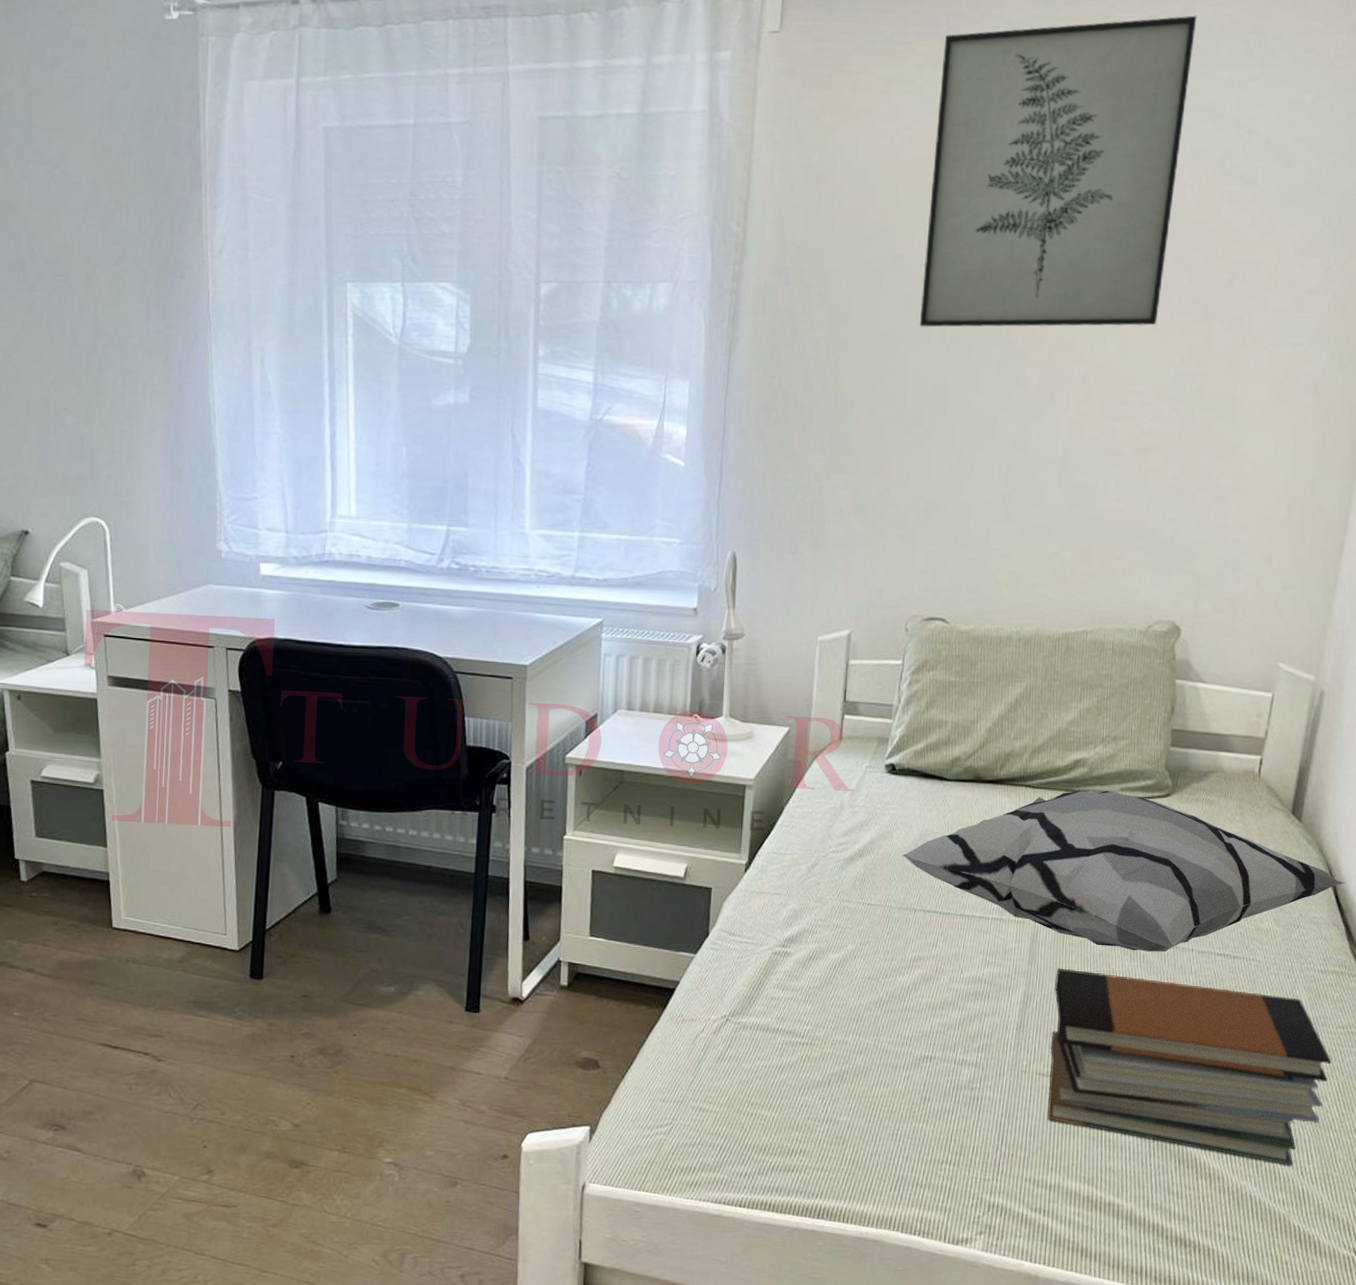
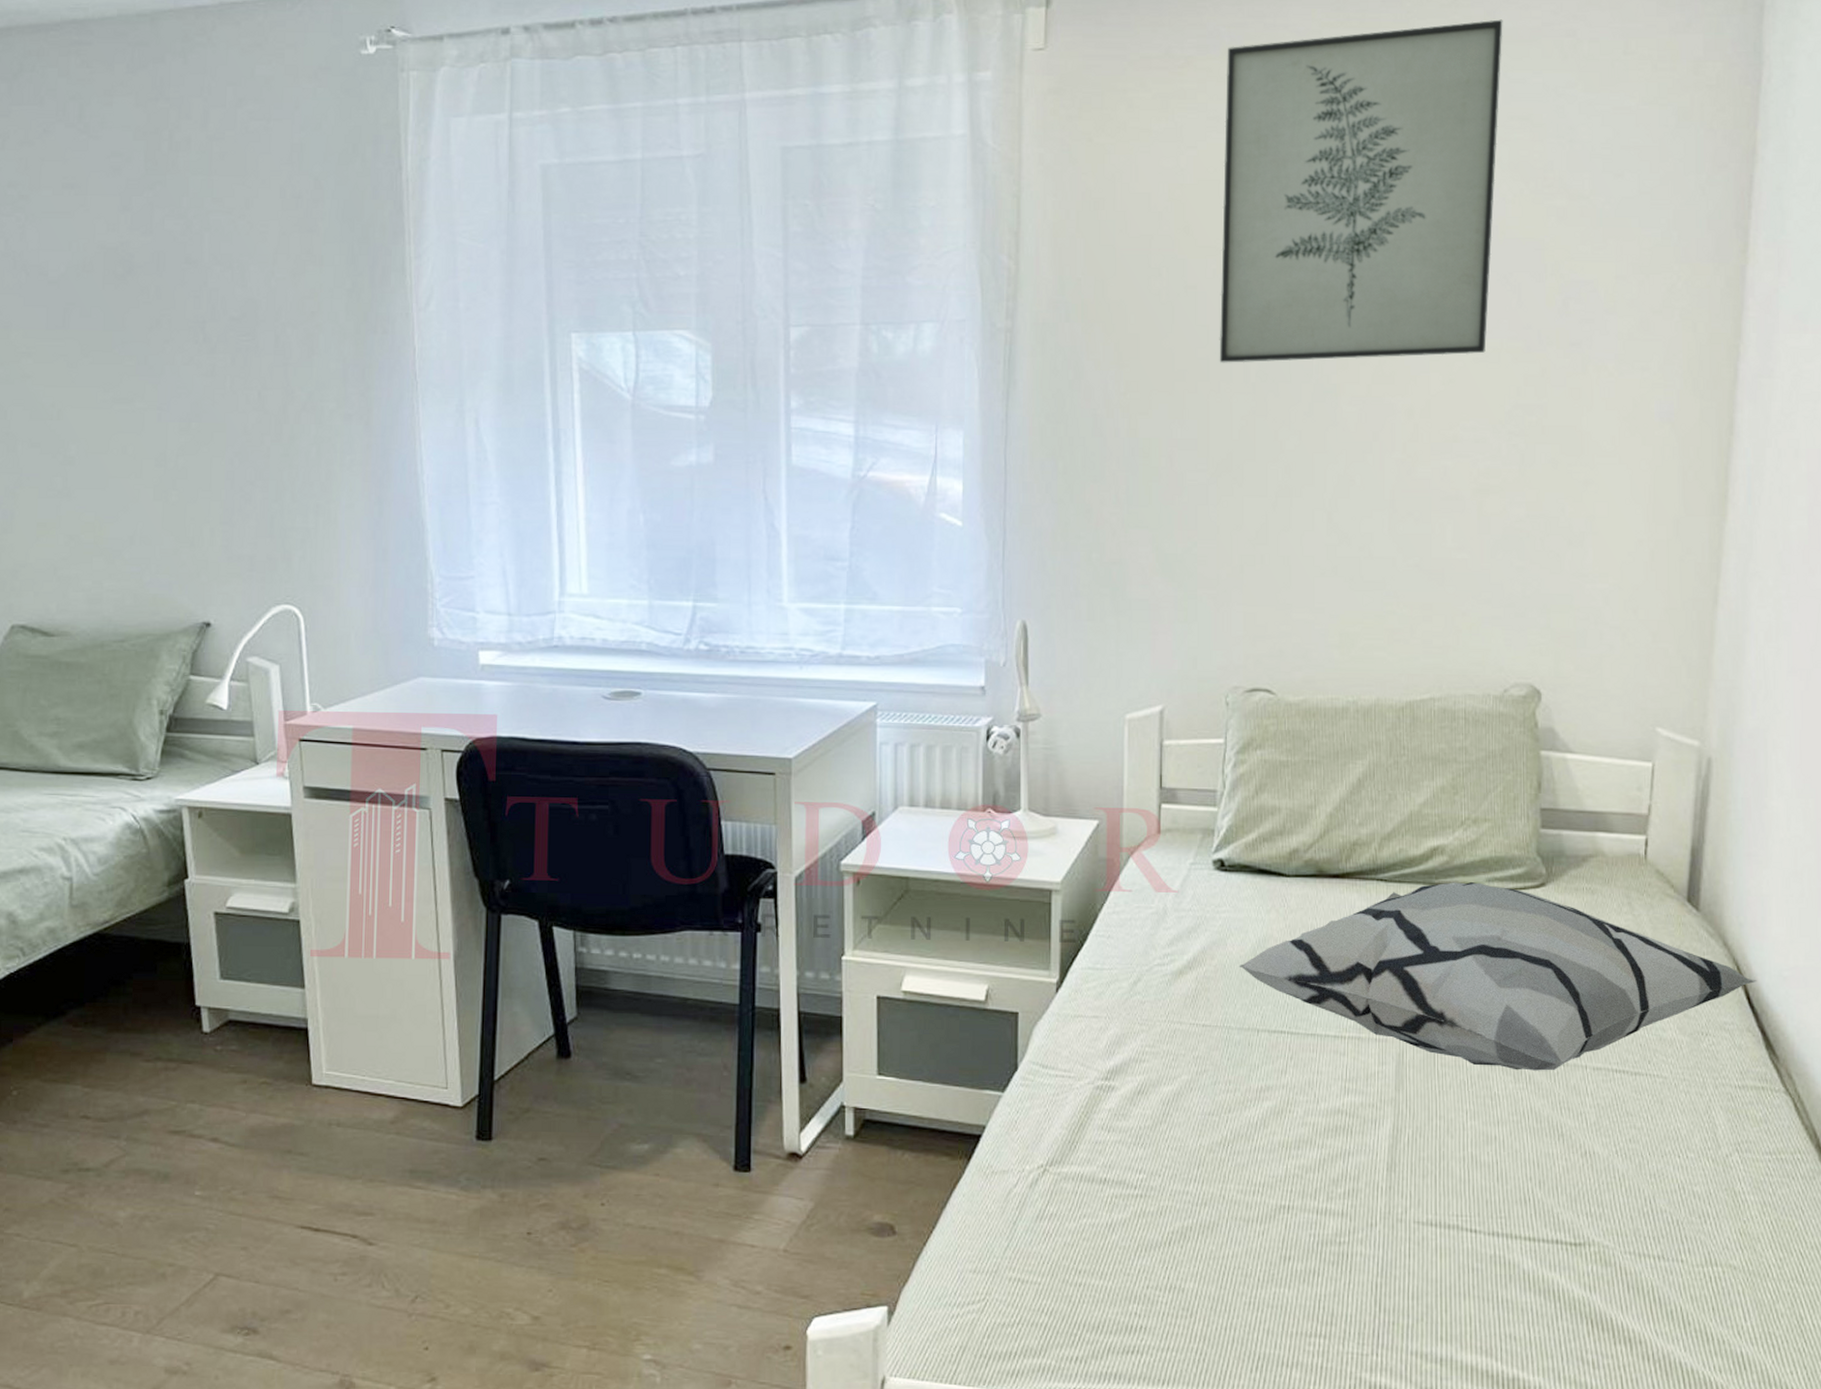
book stack: present [1047,968,1331,1166] -> none [1427,1094,1760,1324]

